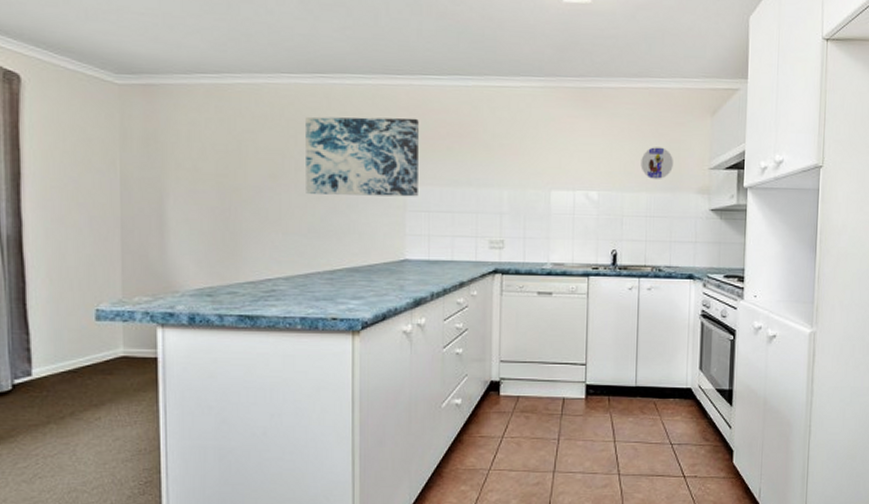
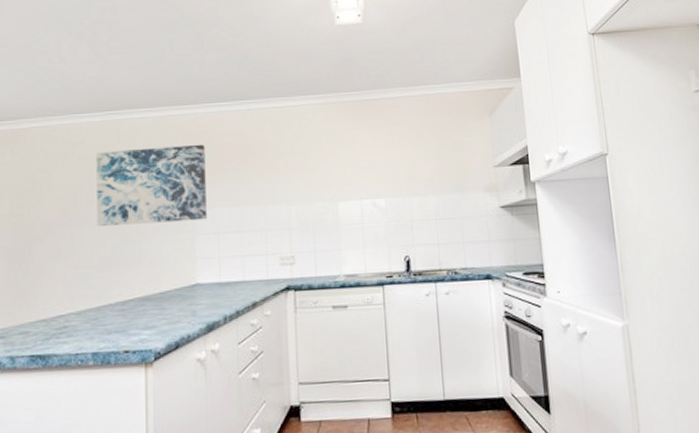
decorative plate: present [640,147,673,180] -> none [424,150,457,183]

